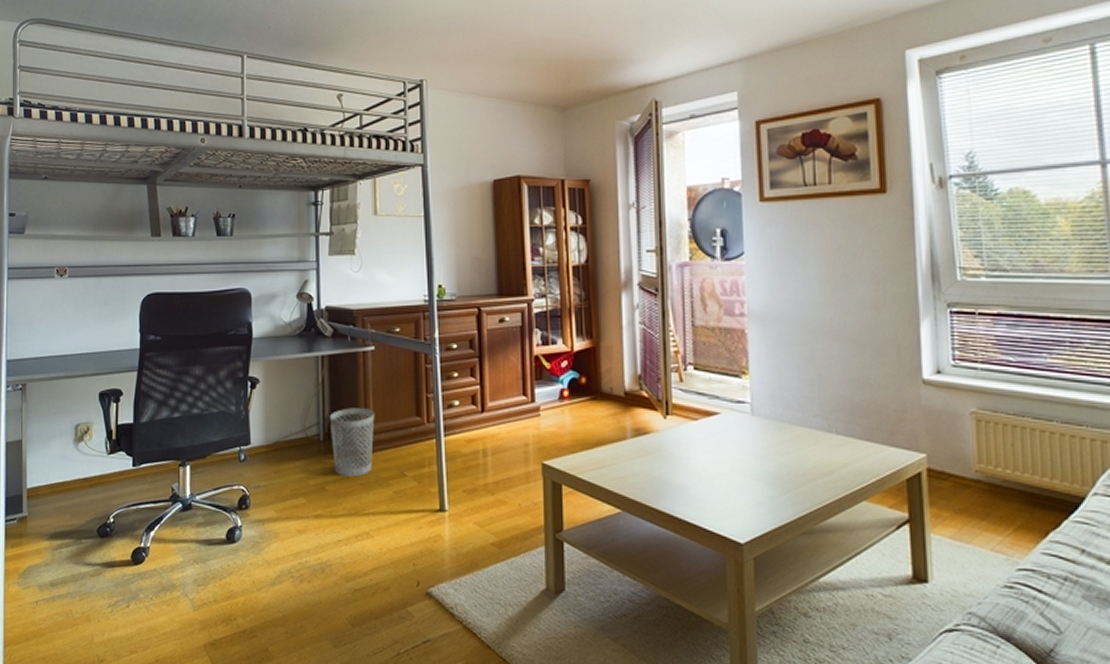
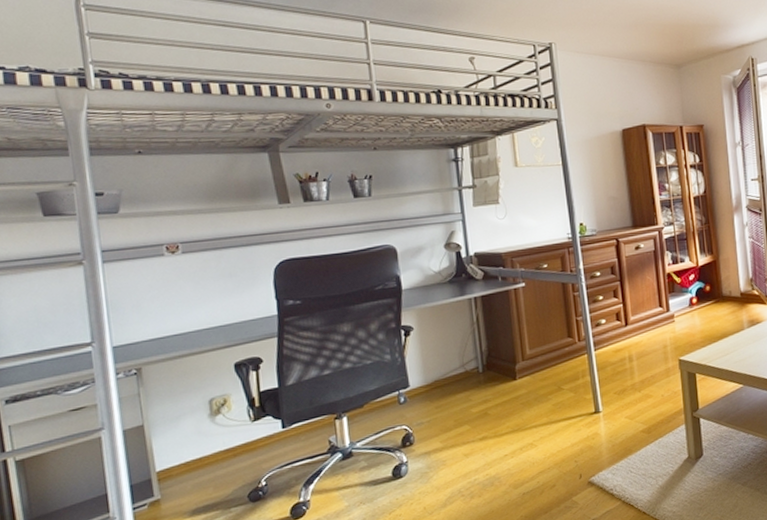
wastebasket: present [329,408,375,477] -> none [486,337,531,400]

